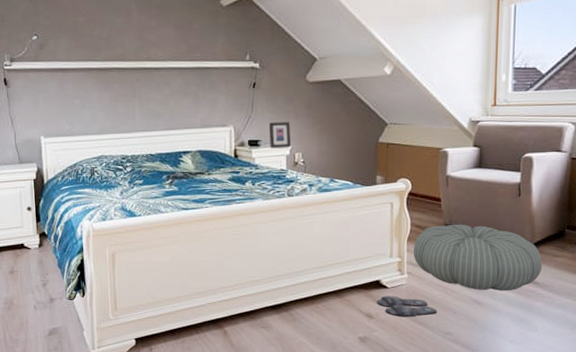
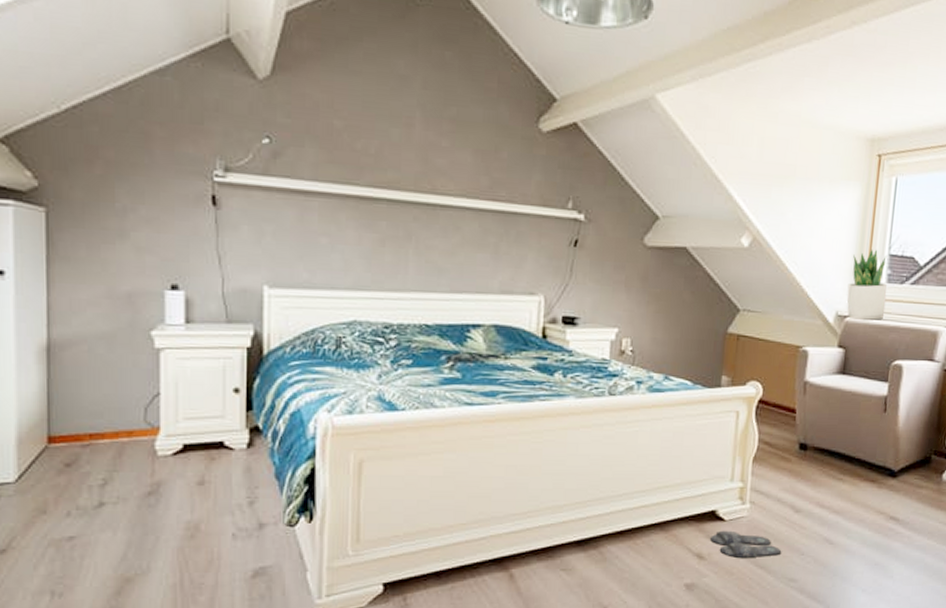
picture frame: present [270,122,291,149] -> none [590,295,619,331]
pouf: present [413,224,543,291] -> none [758,442,905,527]
planter: none [478,64,514,123] -> present [847,249,887,320]

